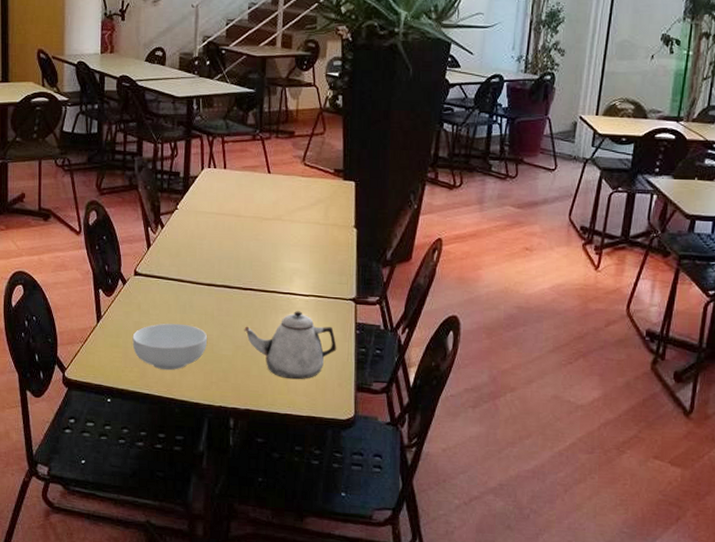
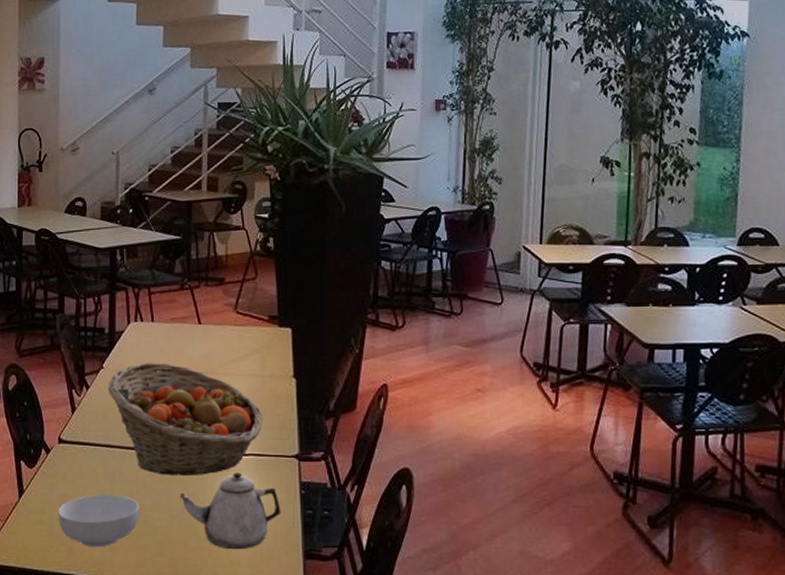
fruit basket: none [181,206,325,312] -> present [107,362,264,475]

